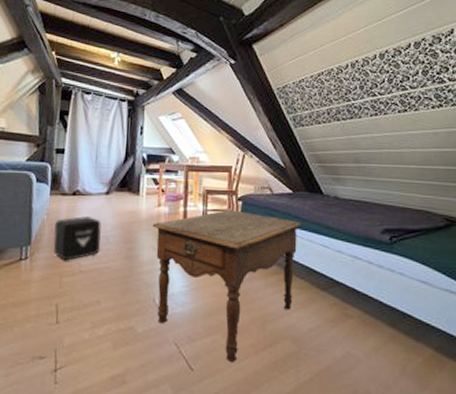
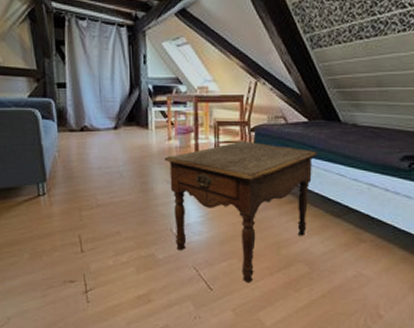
air purifier: present [53,216,102,261] -> none [67,152,115,196]

